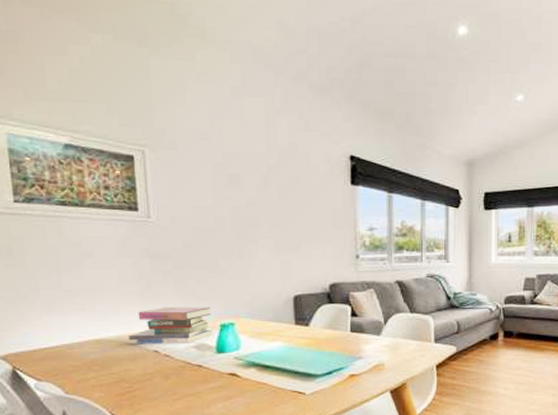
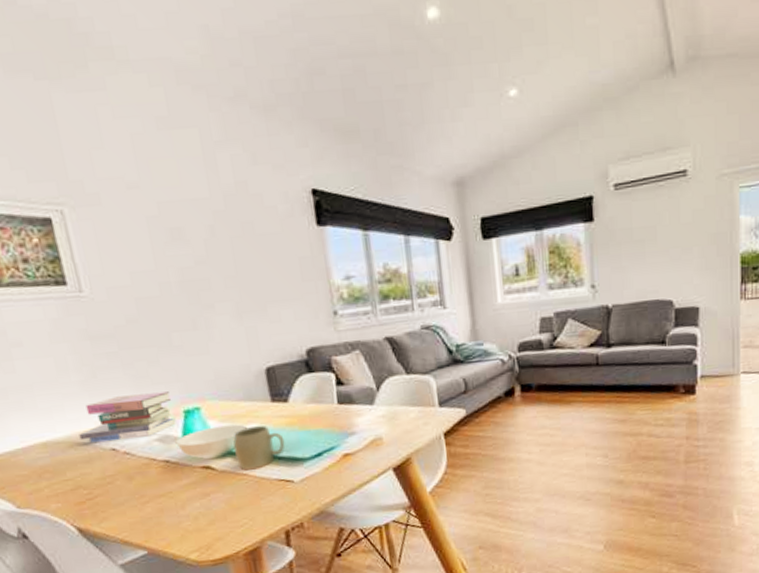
bowl: none [209,340,272,368] -> present [175,424,247,460]
mug: none [258,343,302,381] -> present [232,425,285,471]

